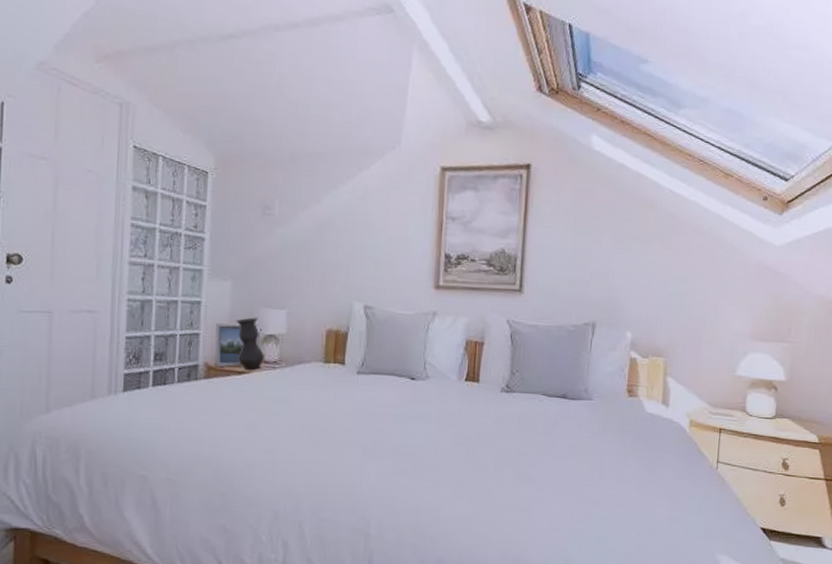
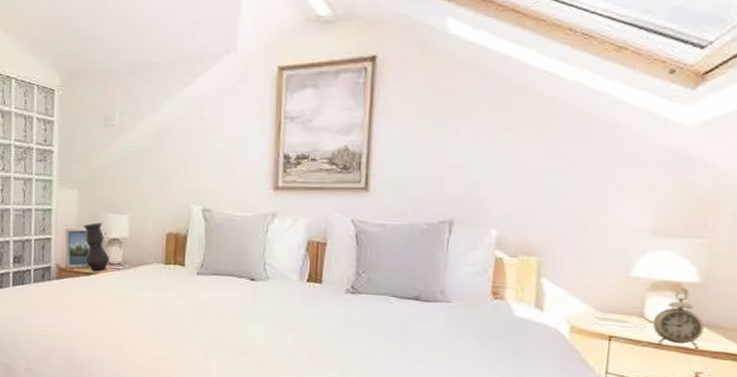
alarm clock: none [751,388,789,438] -> present [652,291,704,349]

